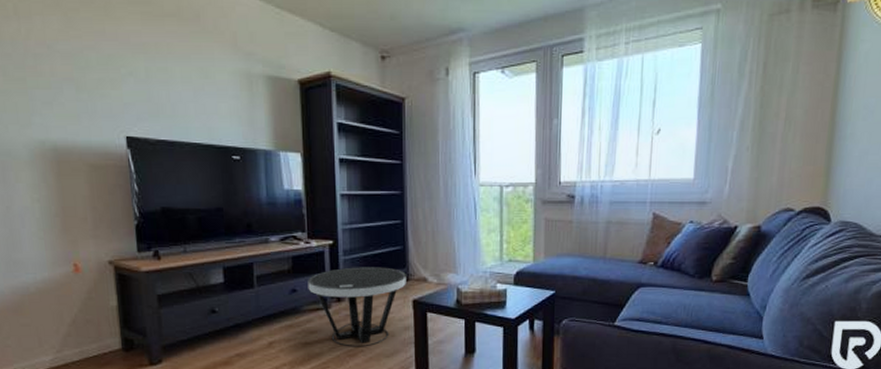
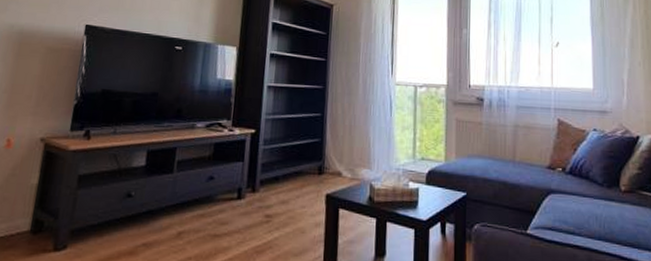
side table: present [308,267,406,347] -> none [225,157,322,244]

